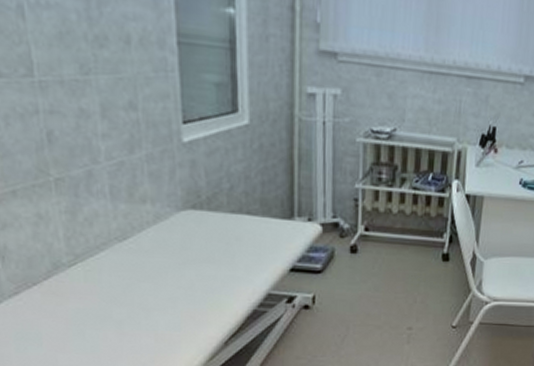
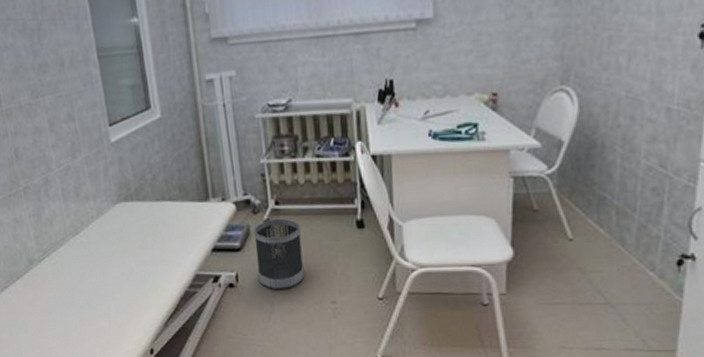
wastebasket: none [336,244,388,313] -> present [253,218,305,289]

